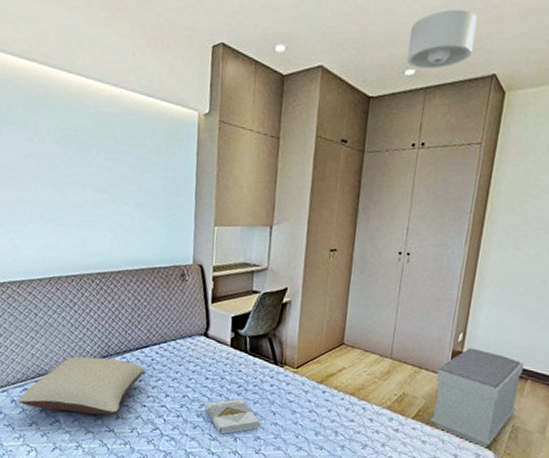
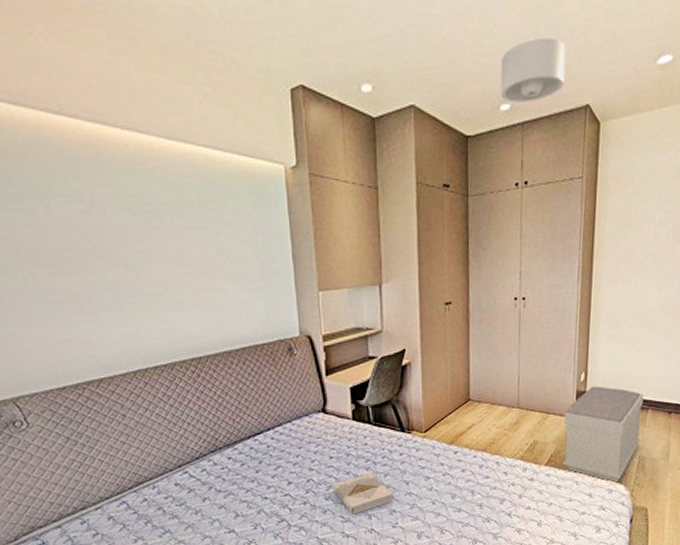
pillow: present [17,356,145,415] -> none [115,452,261,521]

